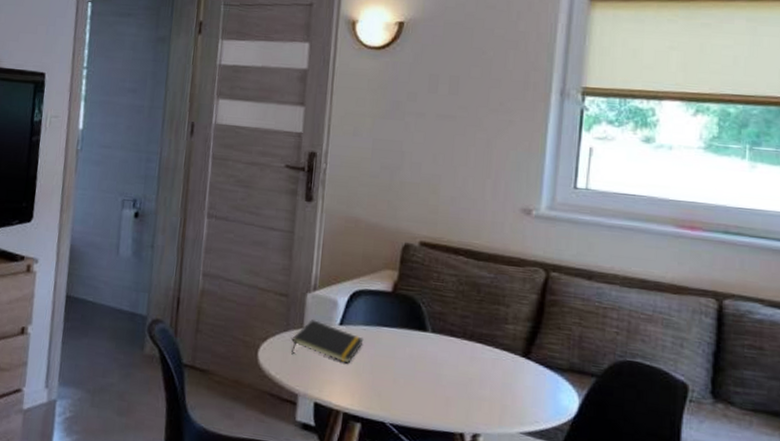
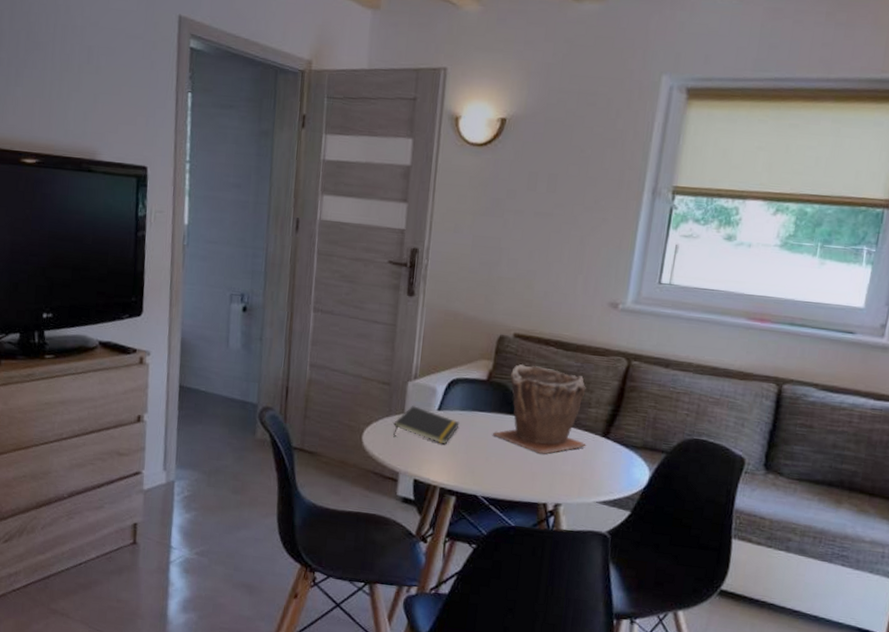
plant pot: none [399,275,505,376] -> present [492,364,586,454]

